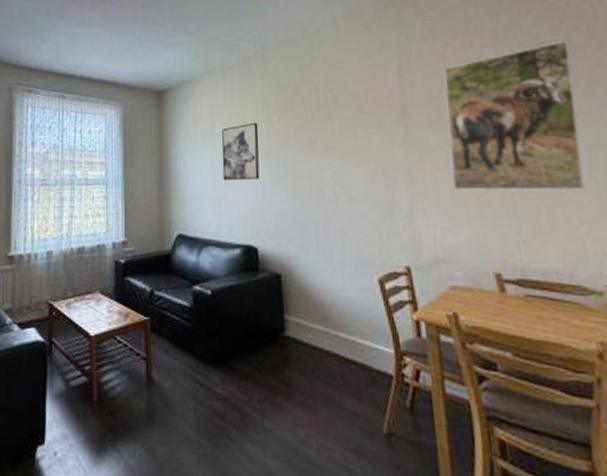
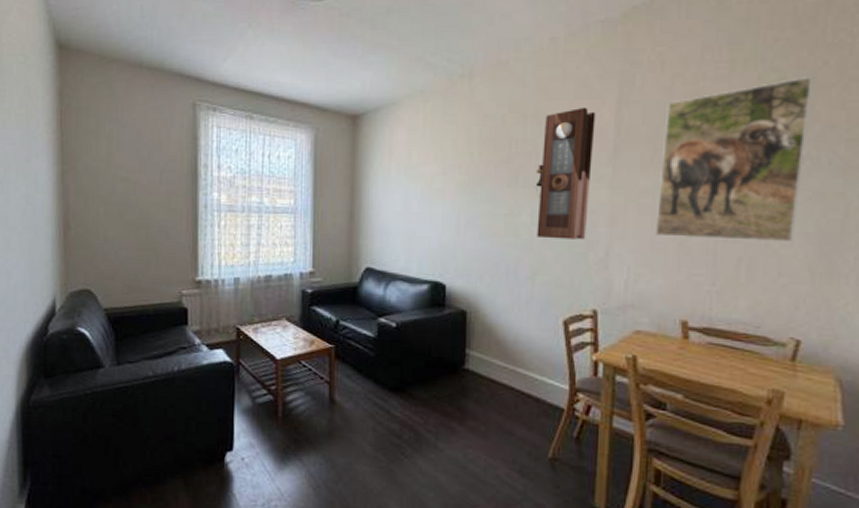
wall art: present [222,122,260,180] -> none [416,154,458,215]
pendulum clock: none [332,74,388,198] -> present [535,107,596,240]

